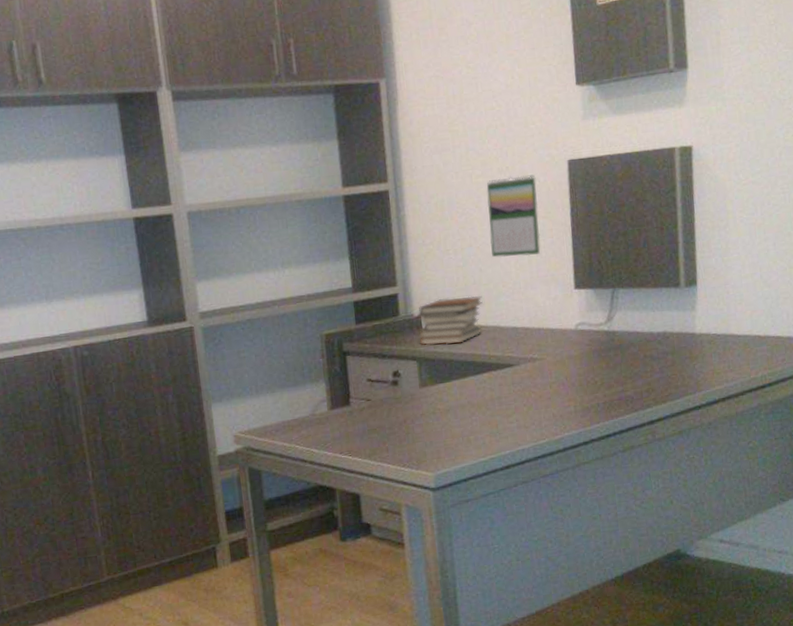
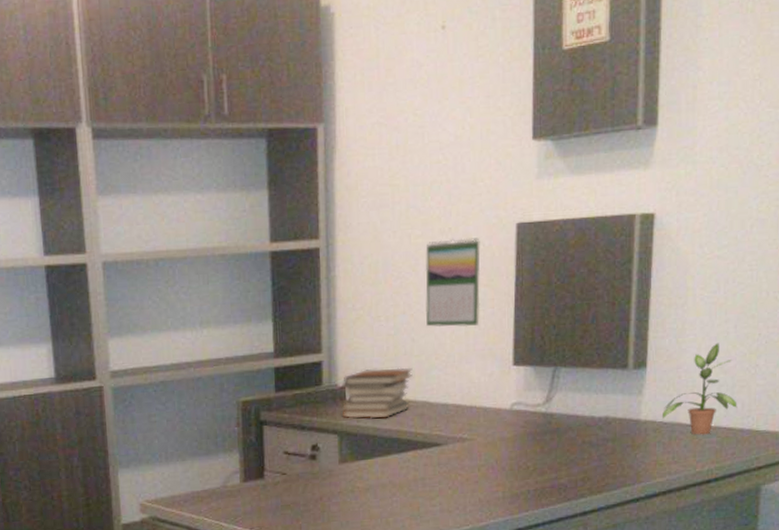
potted plant: none [715,259,783,345] -> present [663,342,737,435]

